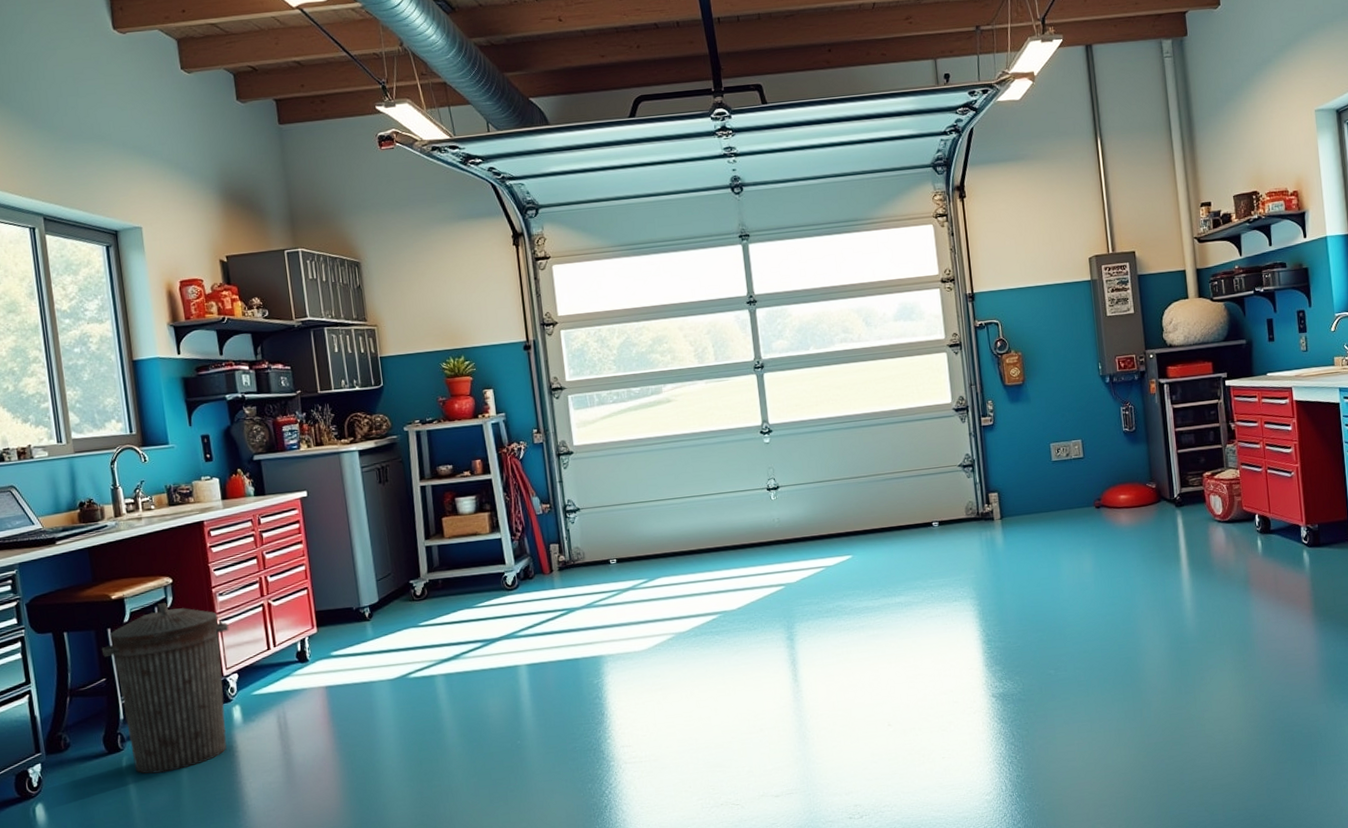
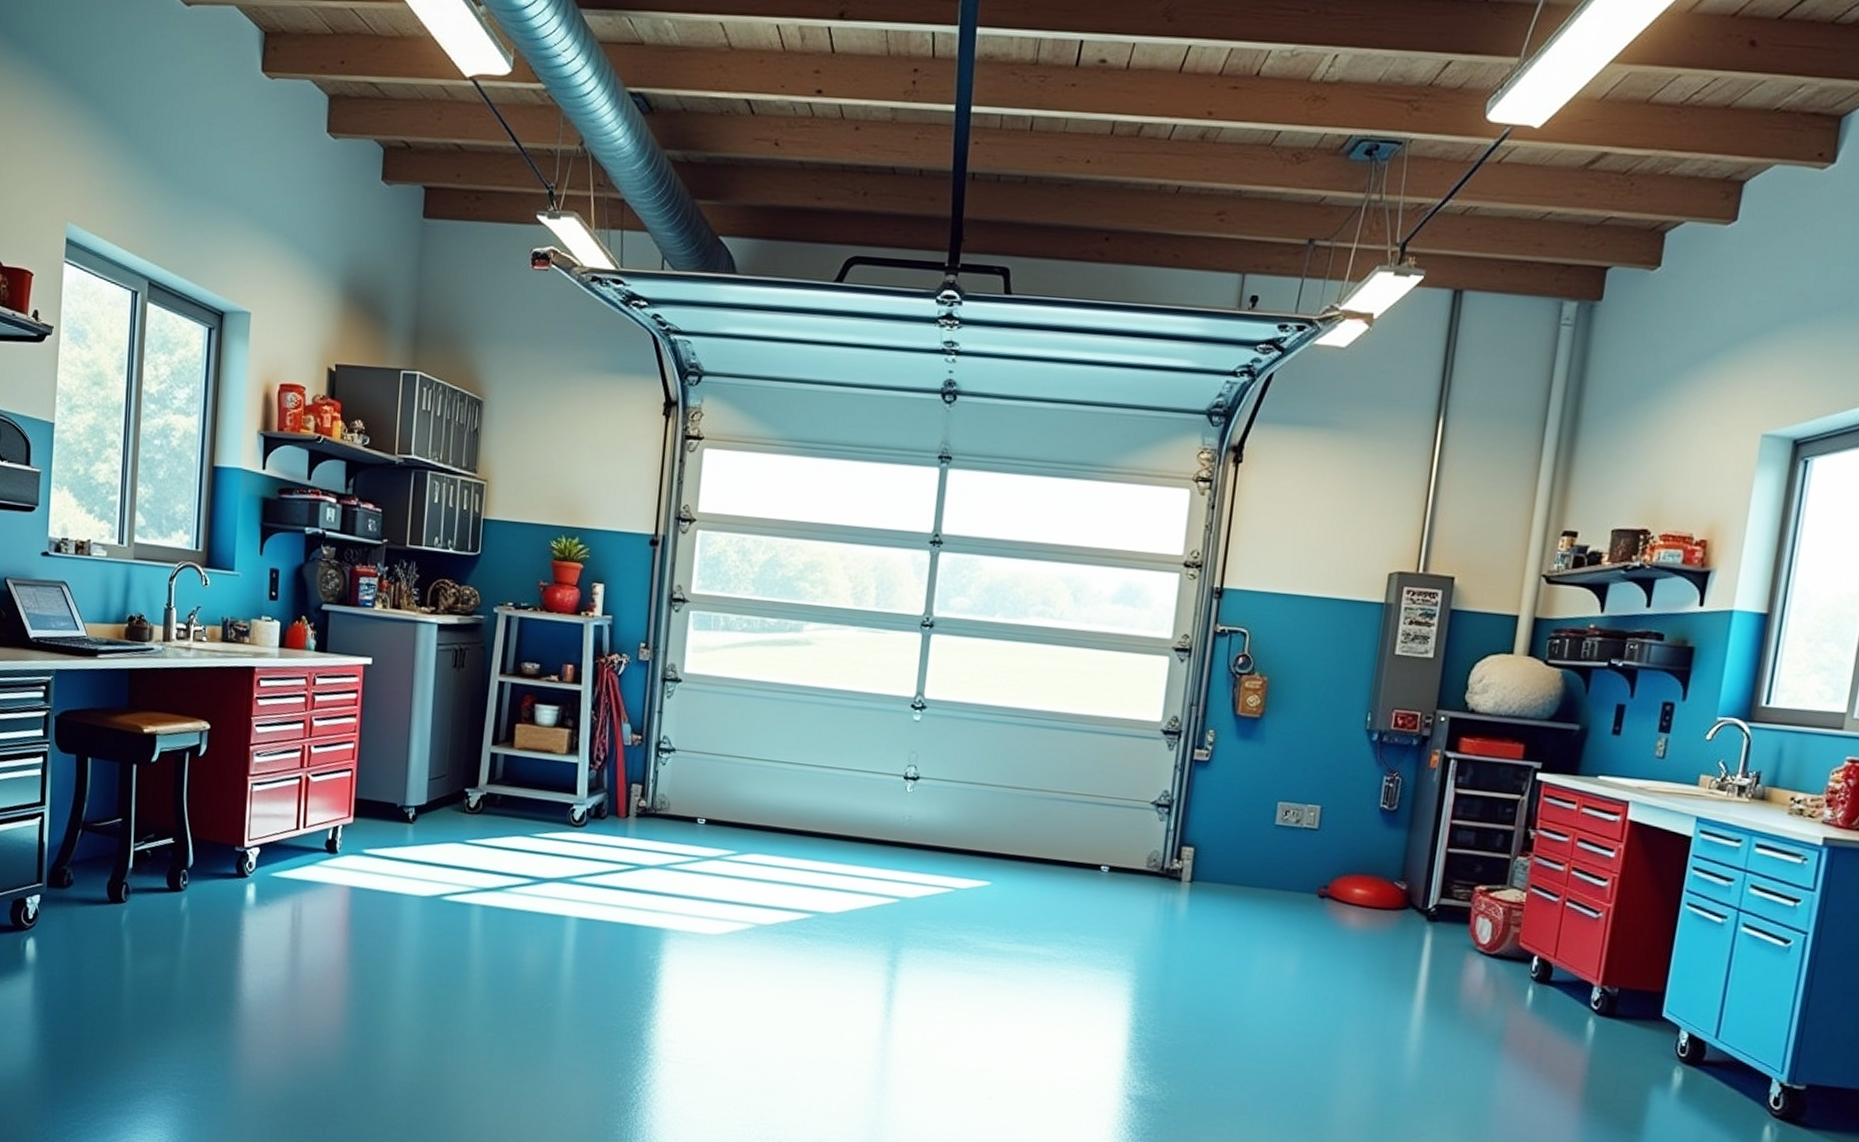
trash can: present [101,602,229,774] -> none [123,749,260,939]

